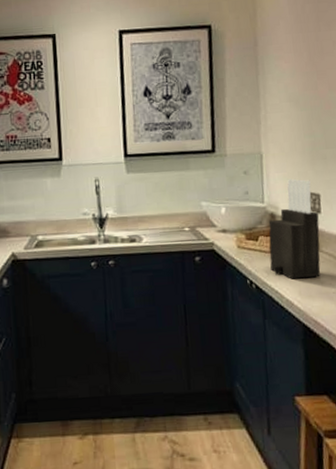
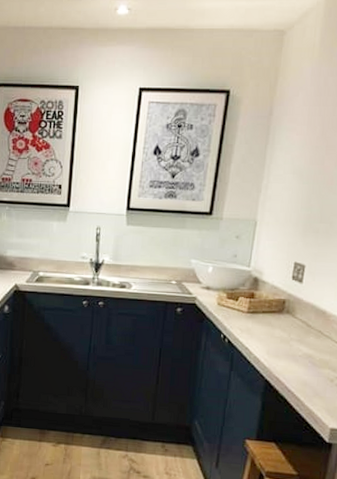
knife block: present [268,178,321,279] -> none [245,247,301,341]

